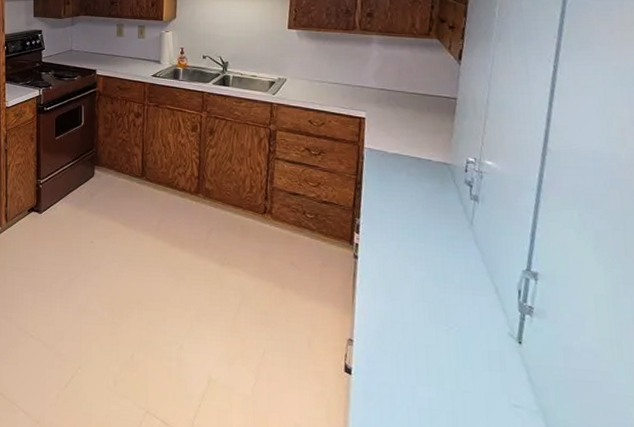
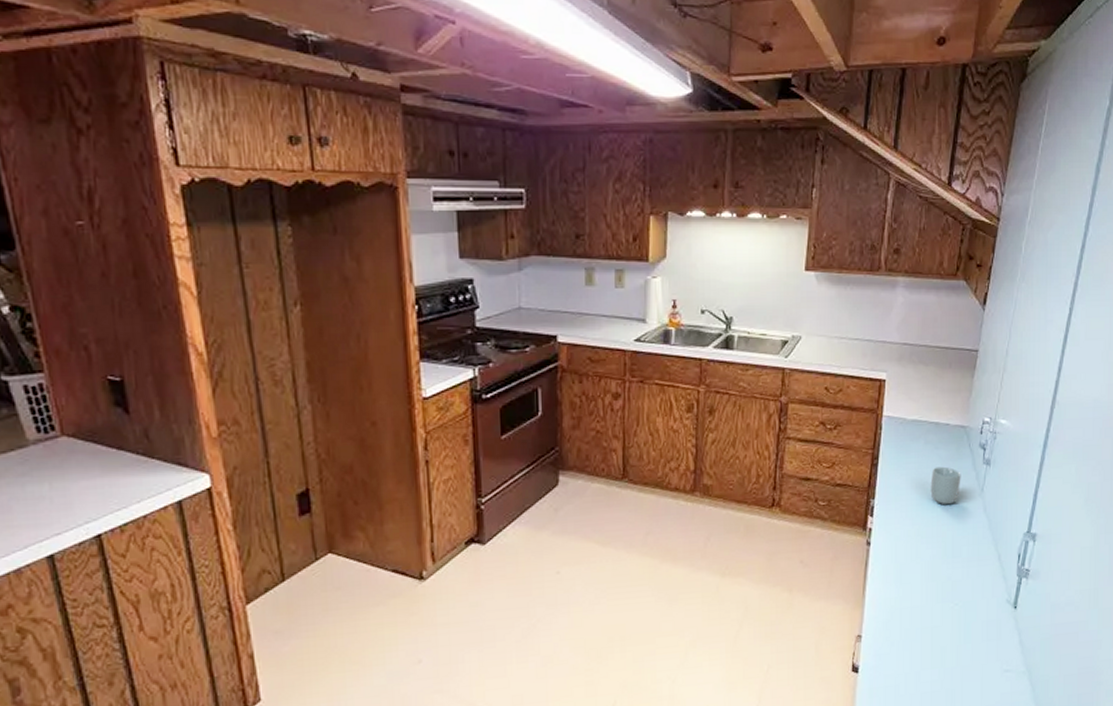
cup: none [415,197,448,233] -> present [930,466,961,505]

